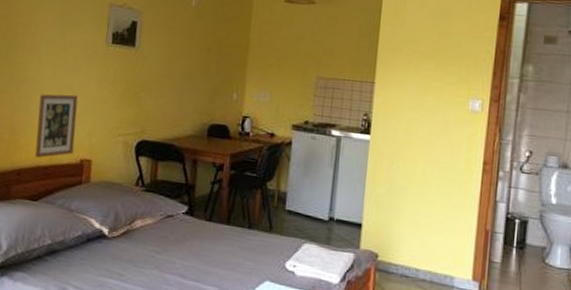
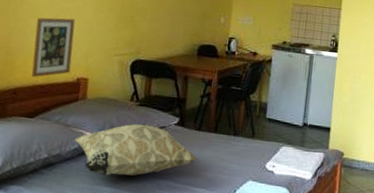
decorative pillow: none [77,211,208,269] -> present [73,123,198,176]

